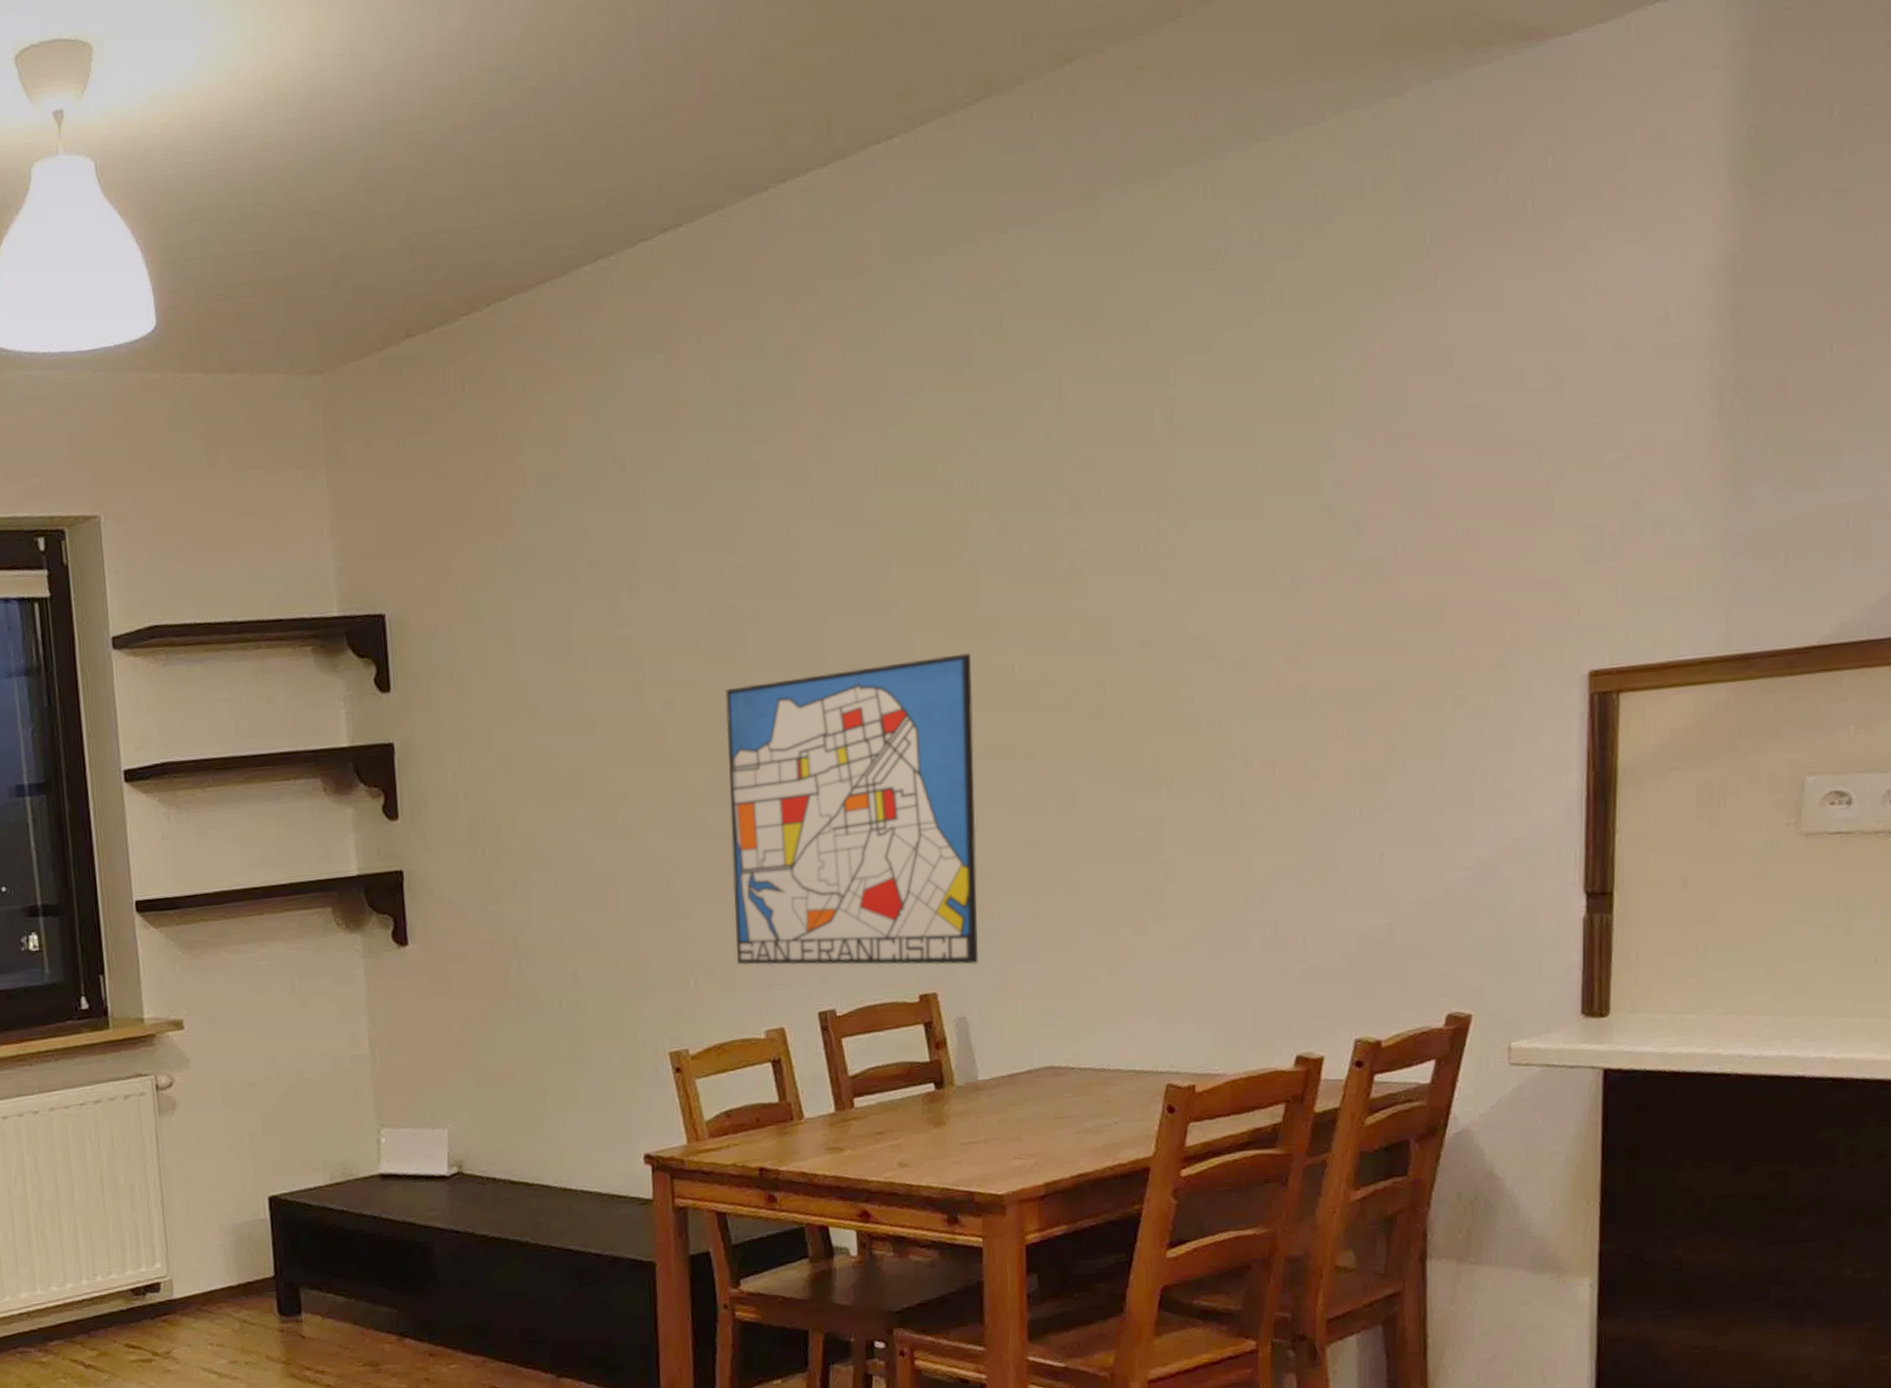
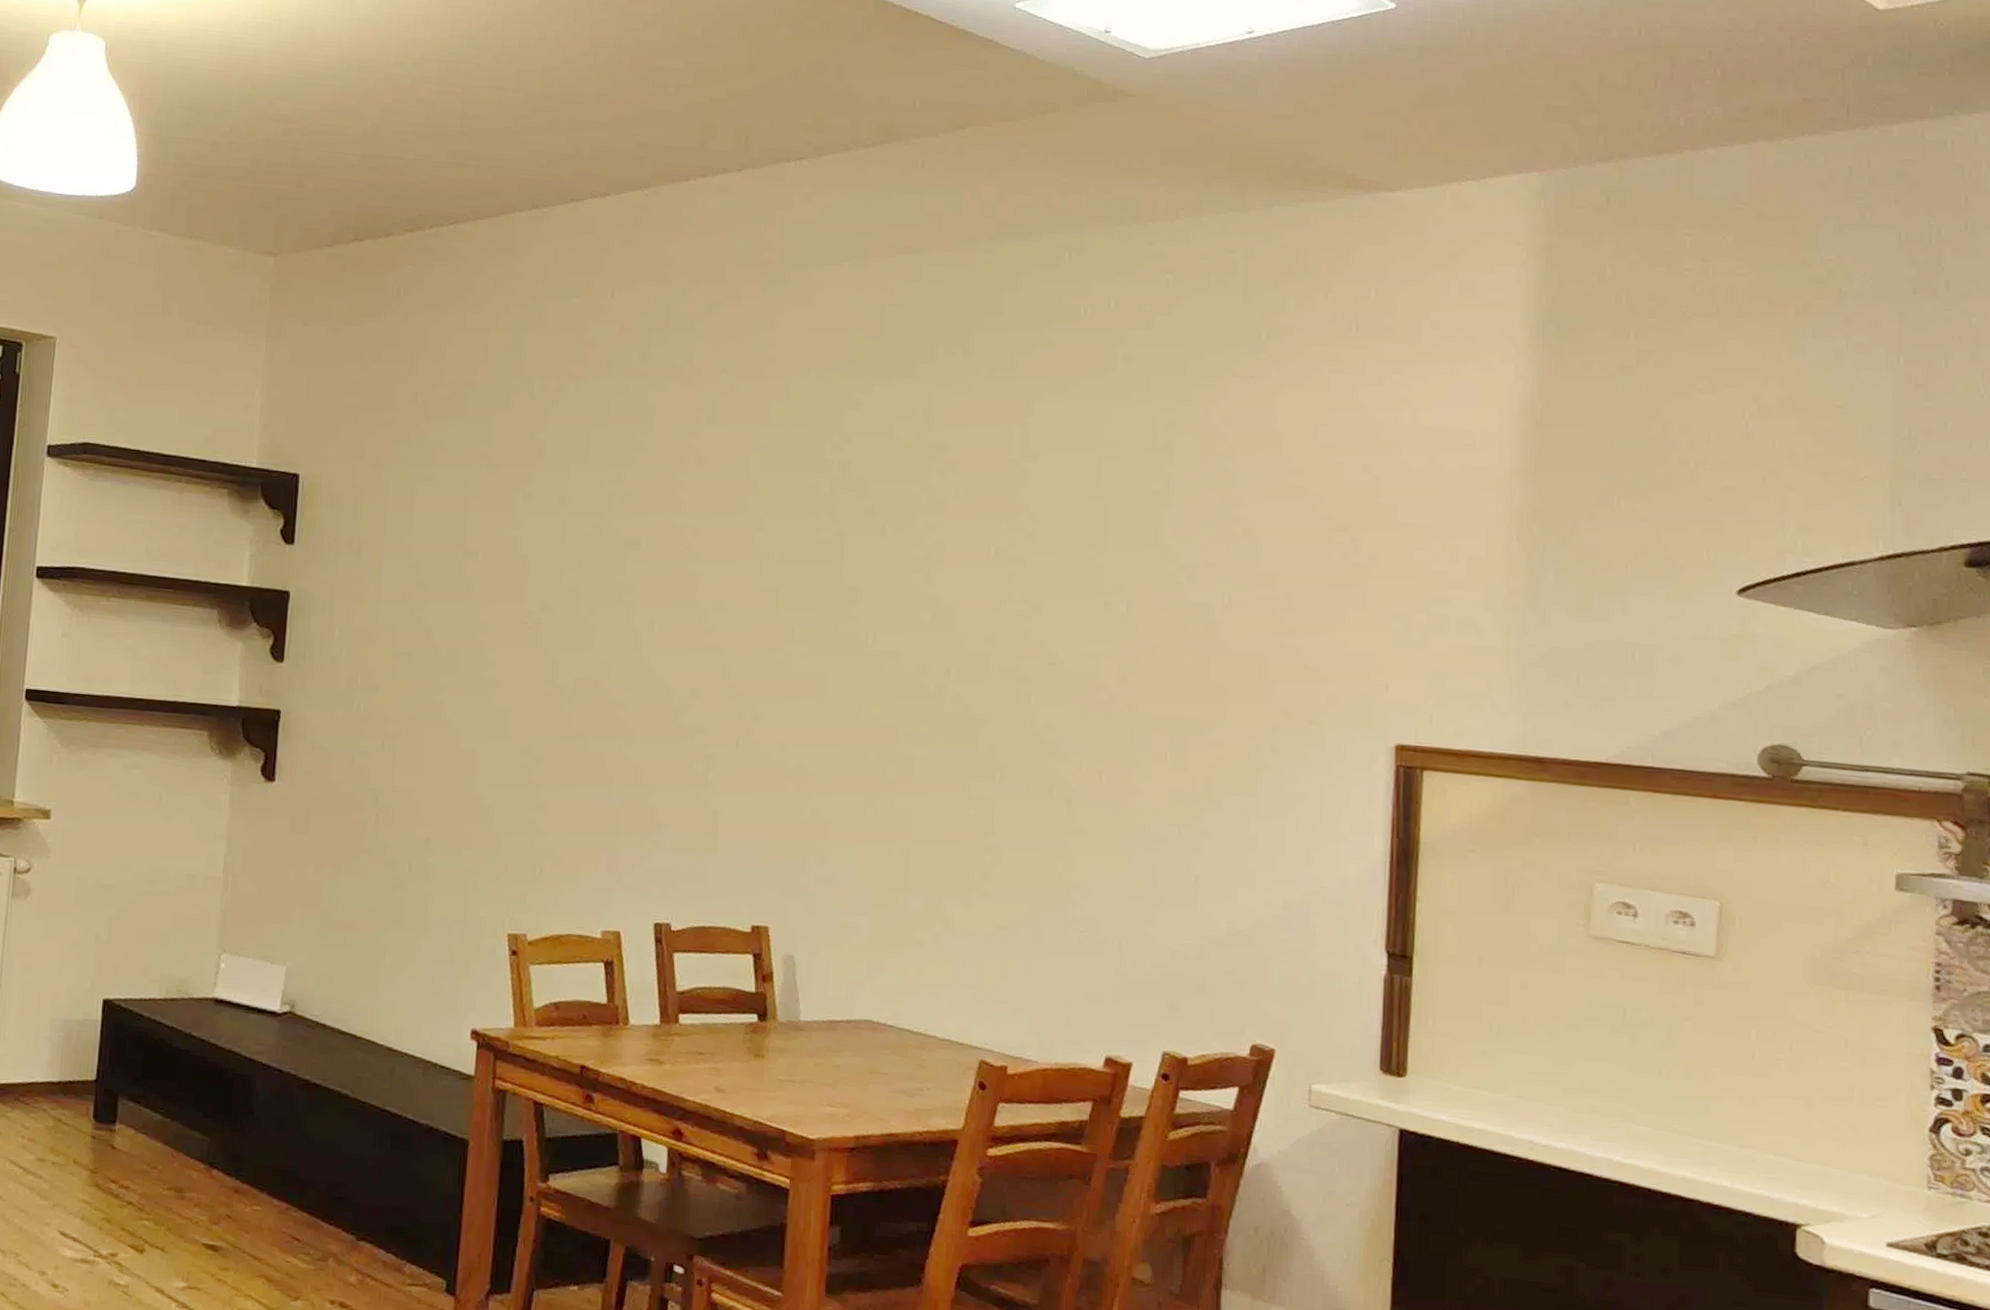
wall art: present [725,653,979,965] -> none [583,603,829,906]

